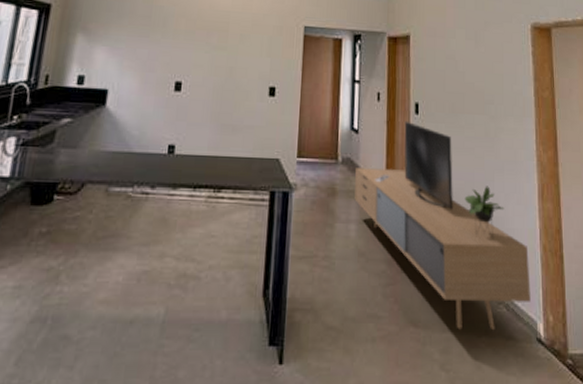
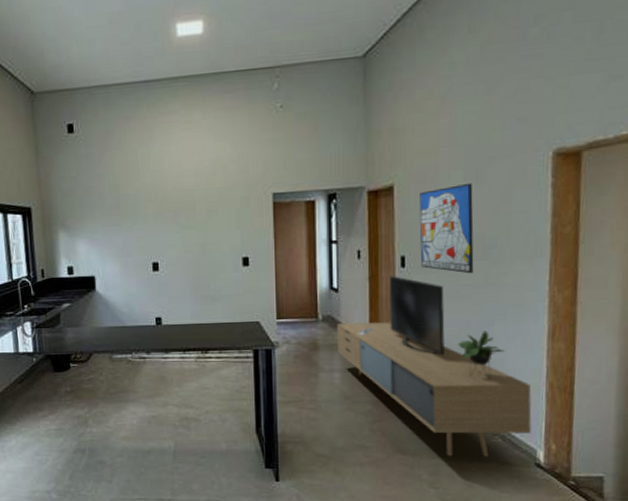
wall art: none [431,41,476,127] -> present [419,182,474,274]

